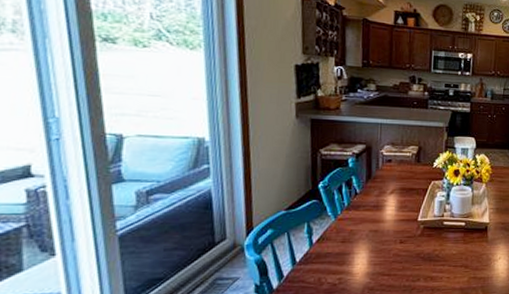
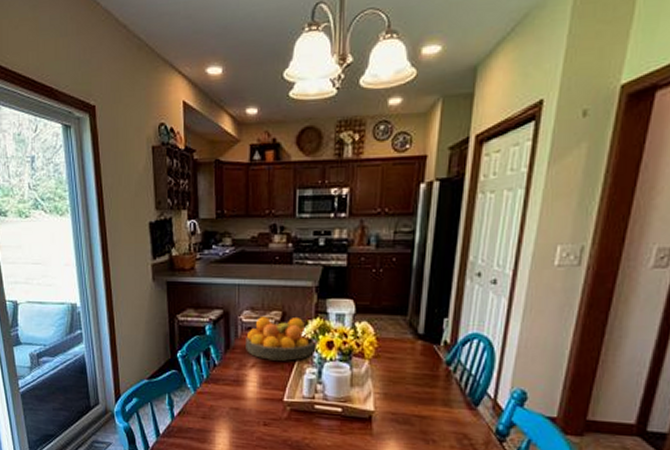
fruit bowl: none [386,151,446,187] -> present [246,317,316,361]

